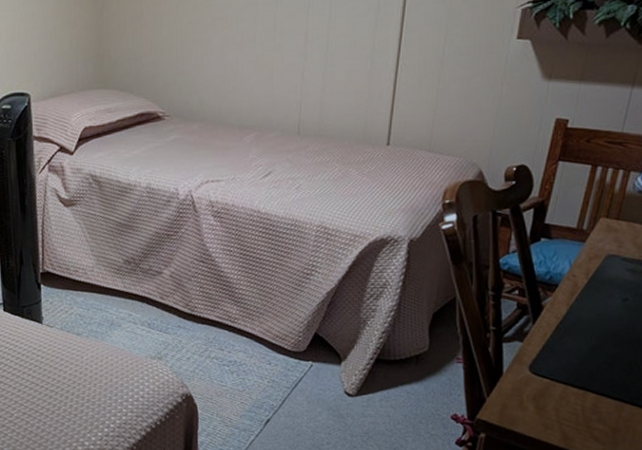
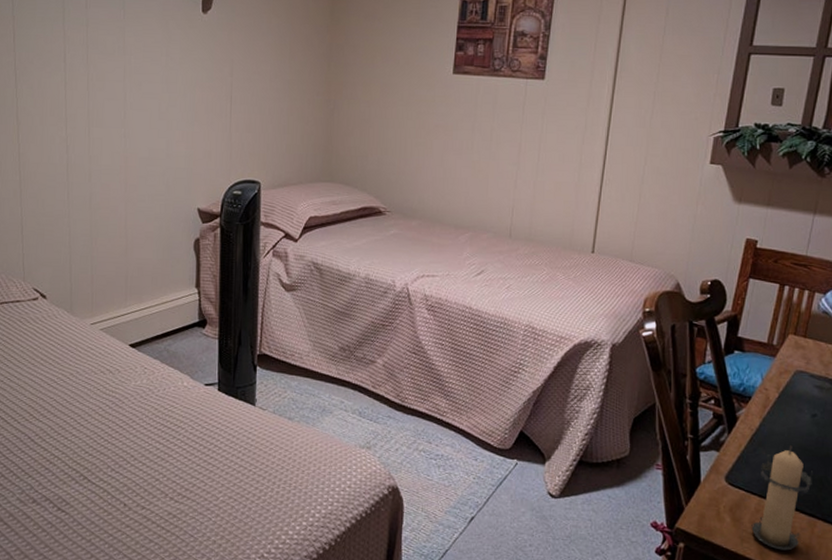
candle: none [555,331,622,435] -> present [751,445,812,551]

